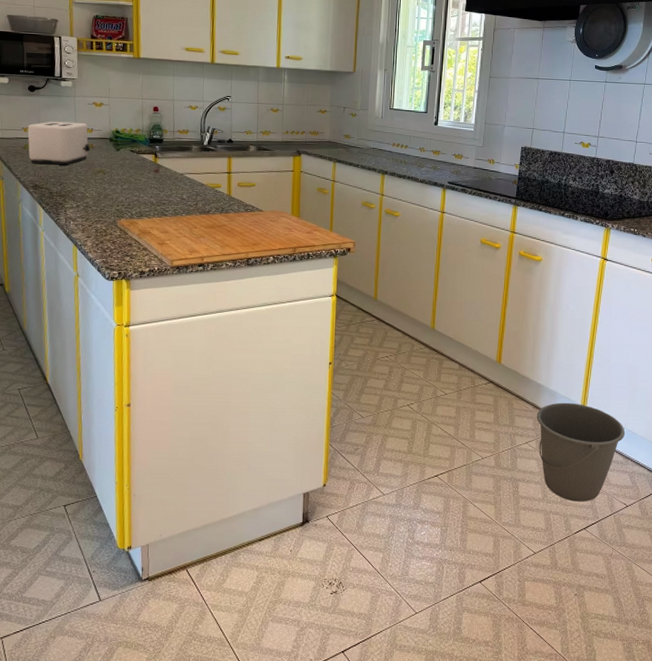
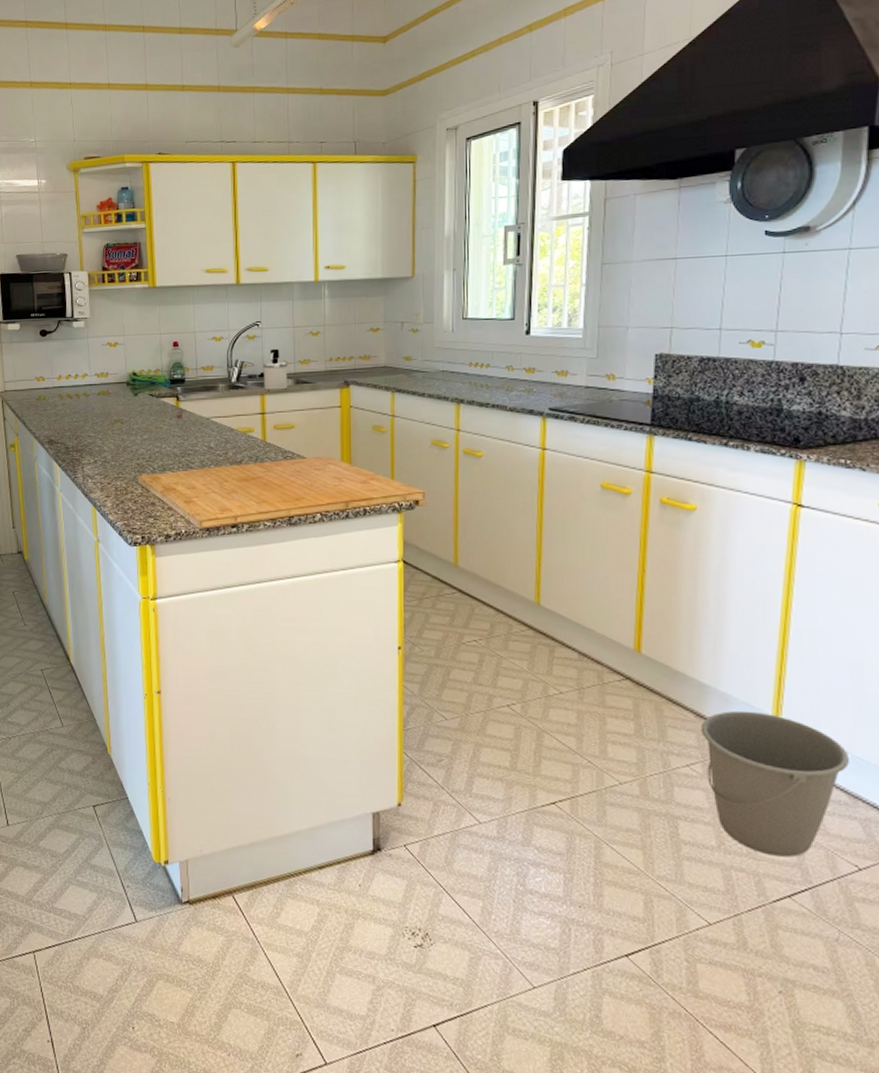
toaster: present [27,121,91,165] -> none [41,366,107,417]
soap dispenser: none [231,120,252,154] -> present [263,348,288,390]

